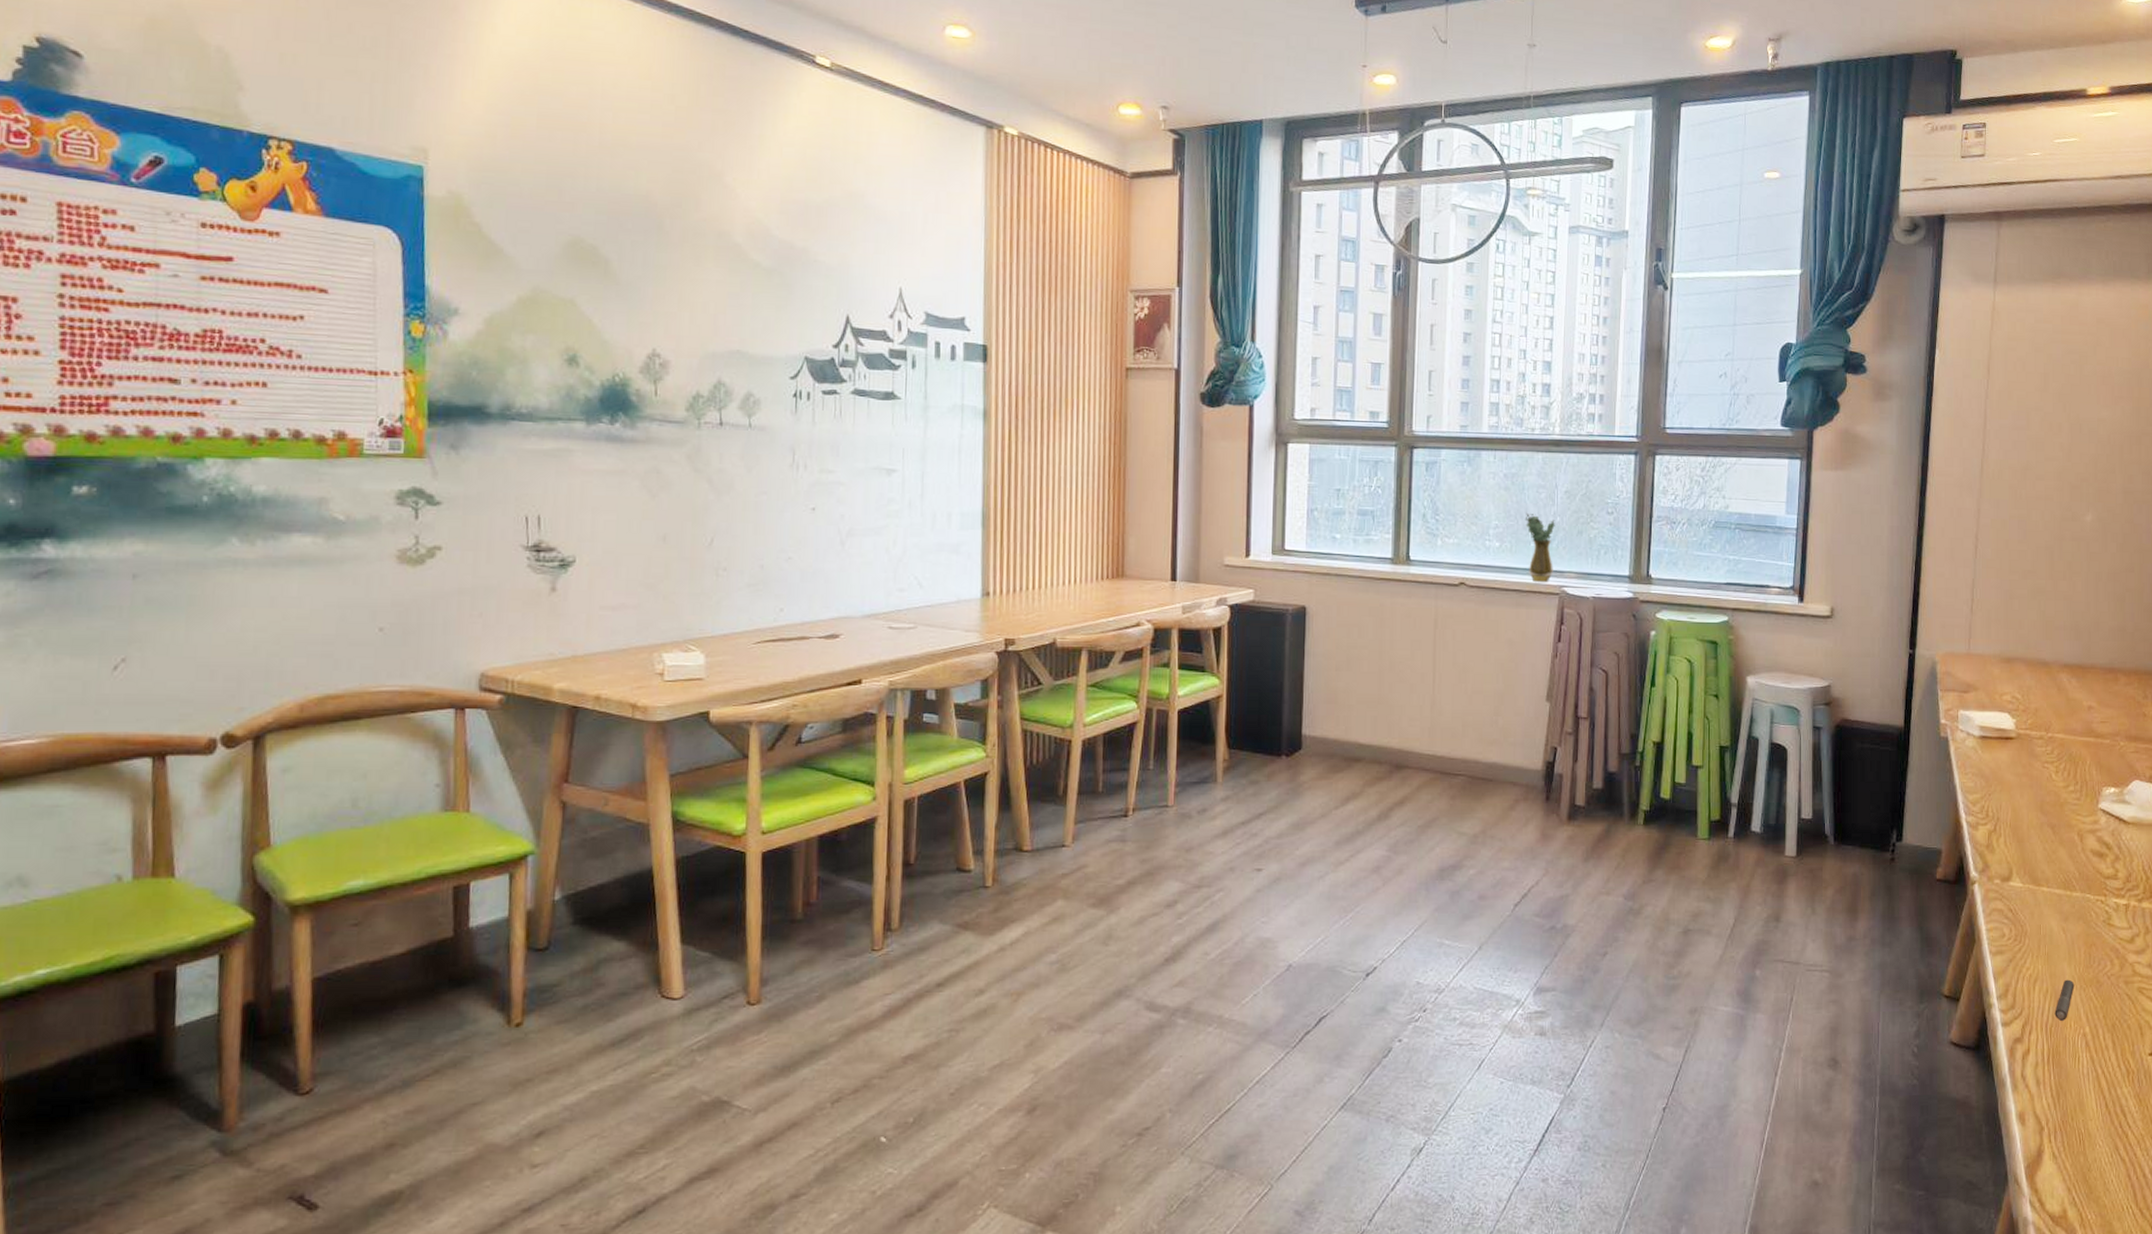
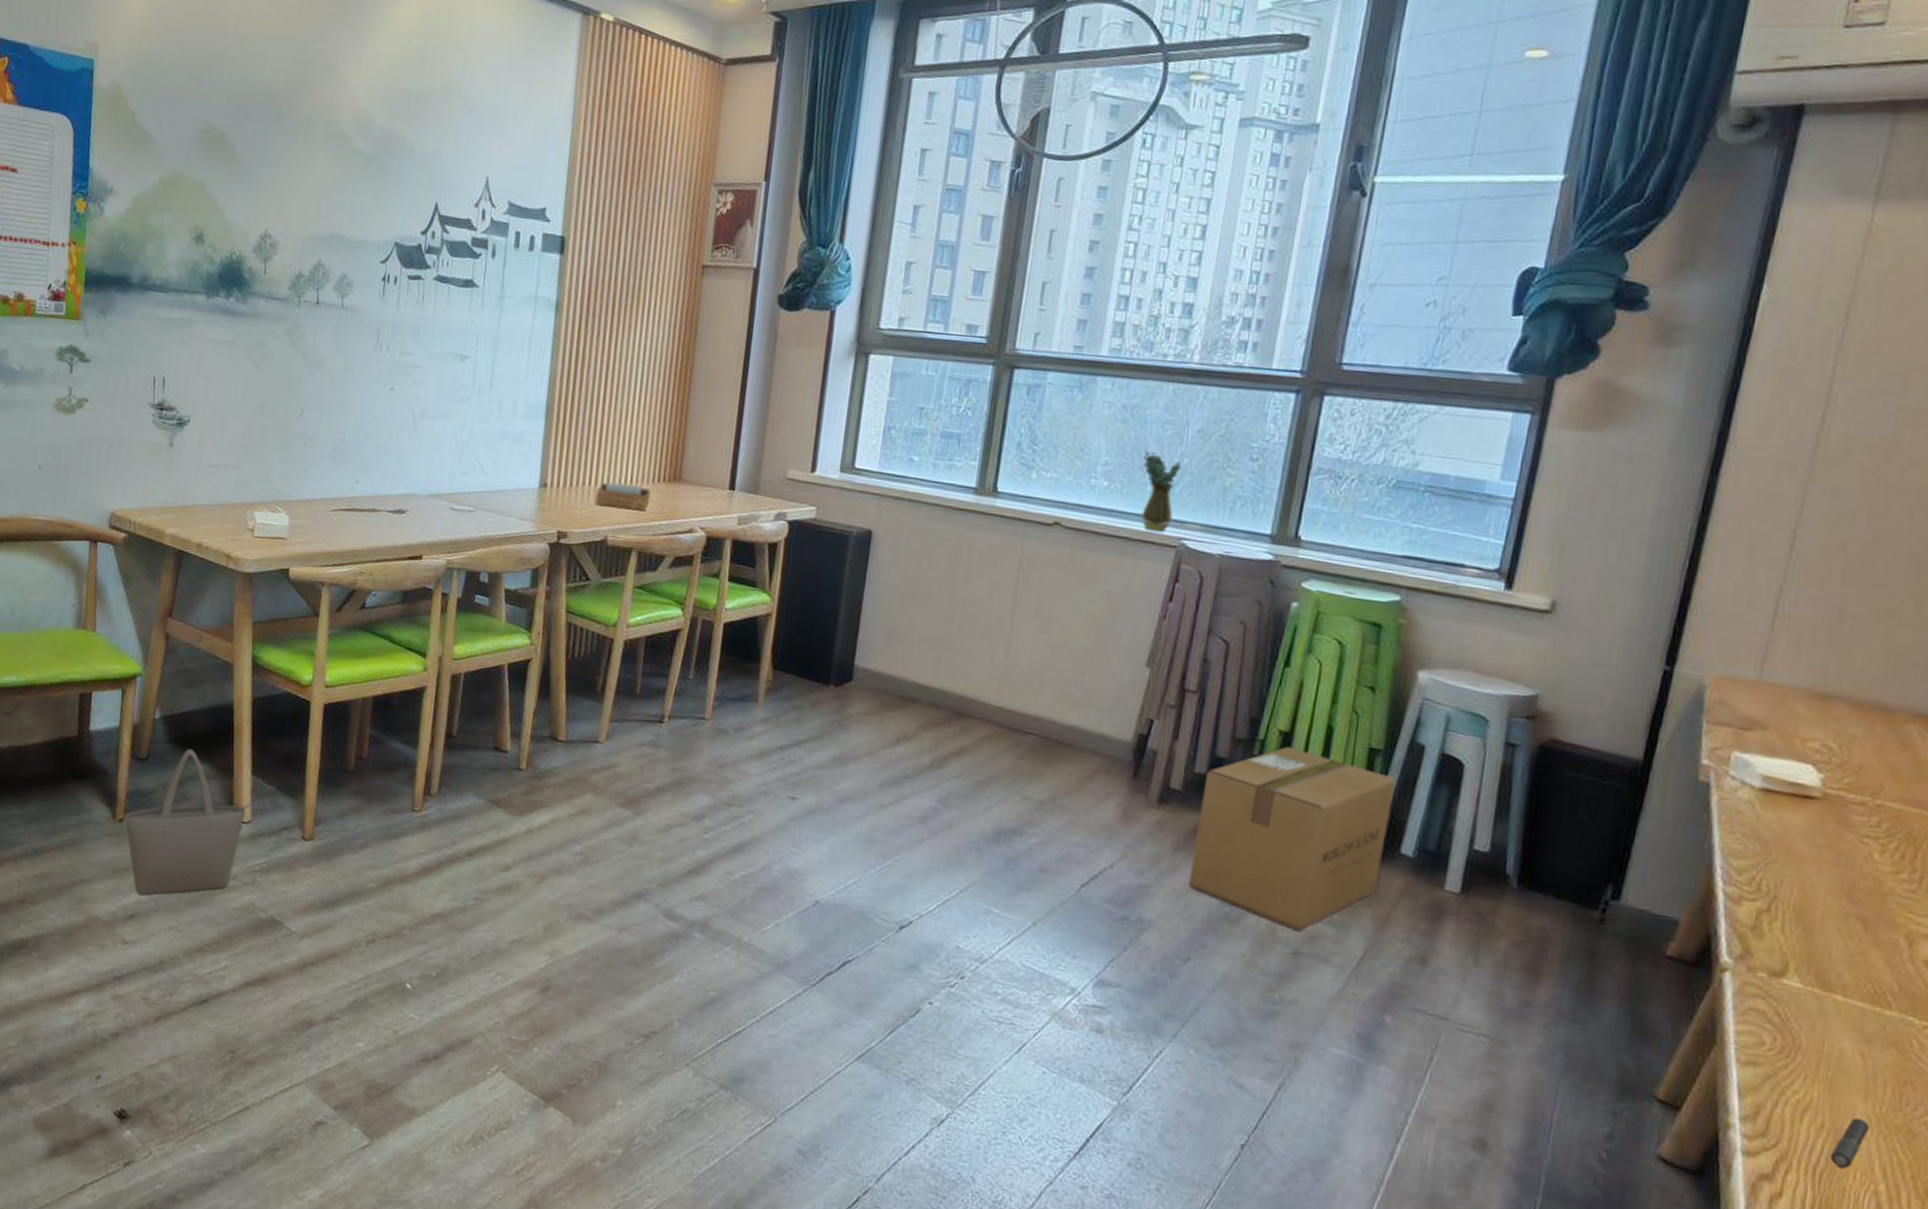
shopping bag: none [523,927,680,1105] -> present [125,748,249,895]
napkin holder: none [1040,584,1095,610] -> present [595,482,651,512]
box: none [1599,755,1741,912] -> present [1189,747,1396,932]

